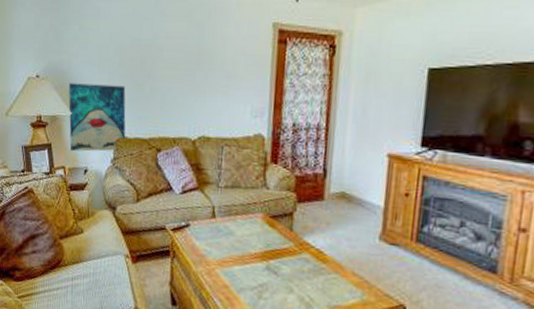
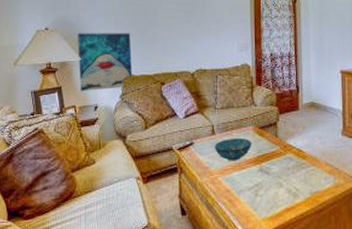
decorative bowl: none [213,225,259,253] -> present [214,137,251,161]

